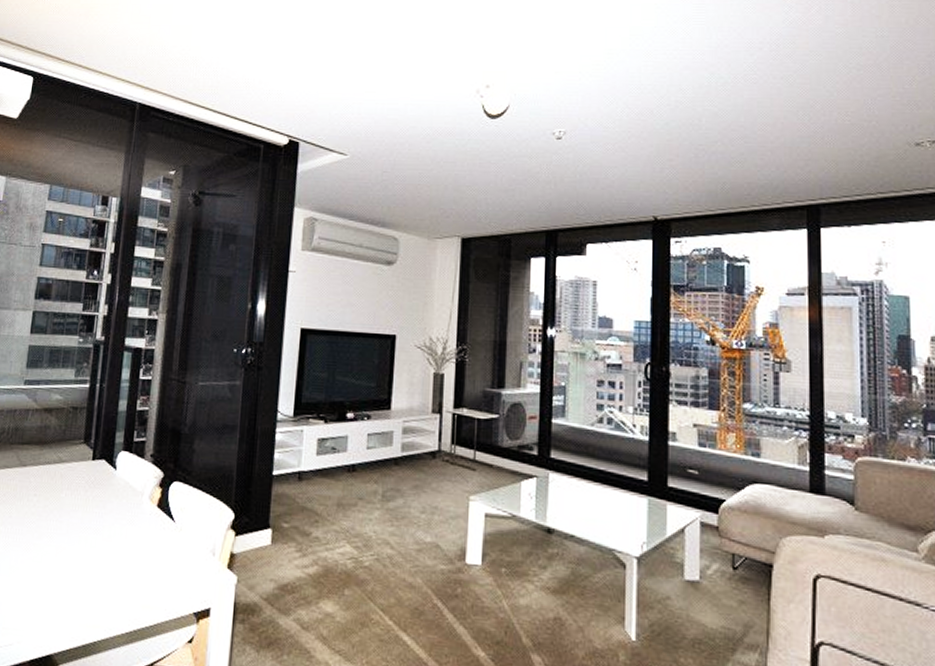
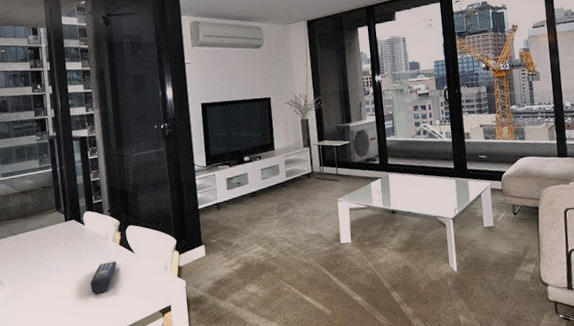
remote control: none [107,528,148,571] -> present [90,261,117,293]

